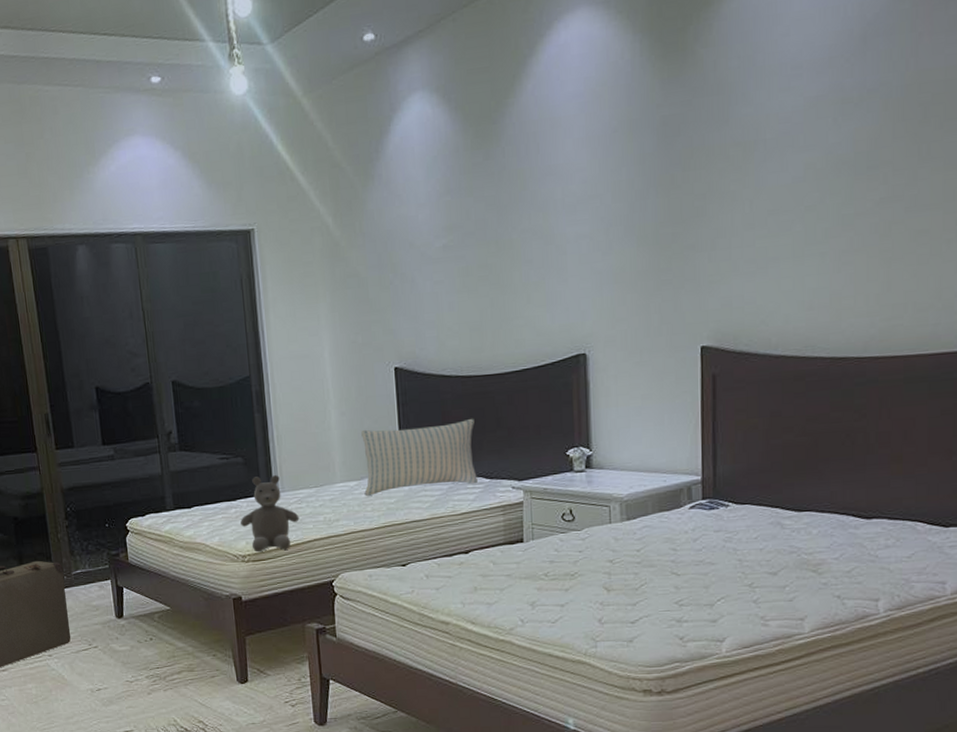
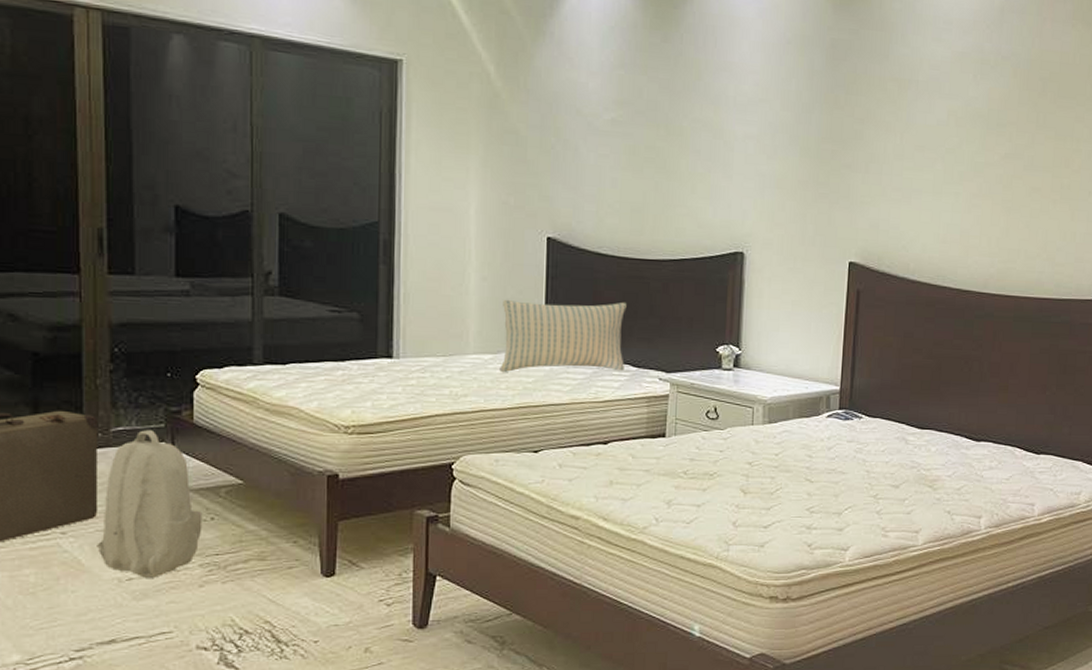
backpack: none [73,571,145,688] -> present [97,430,203,578]
stuffed bear: present [239,475,300,553] -> none [346,337,421,424]

